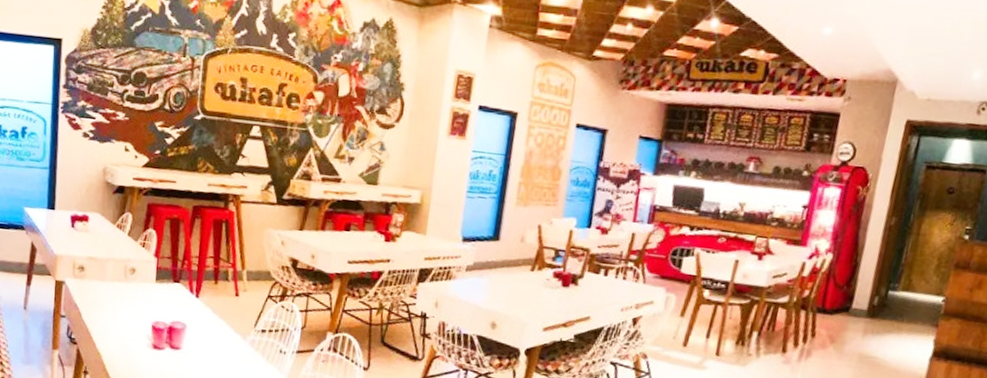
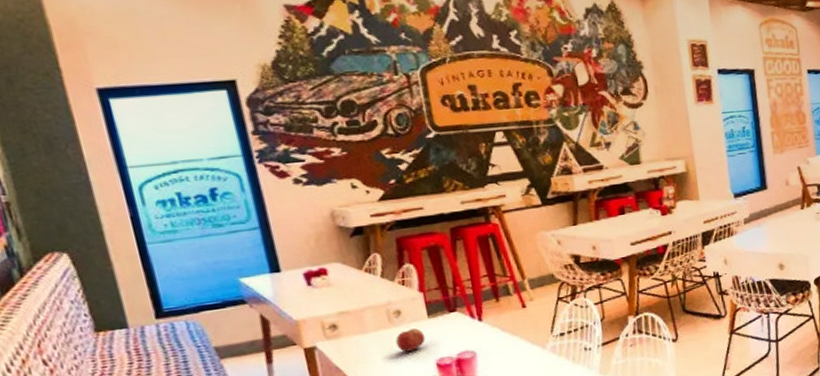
fruit: none [125,288,149,308] -> present [395,328,426,352]

